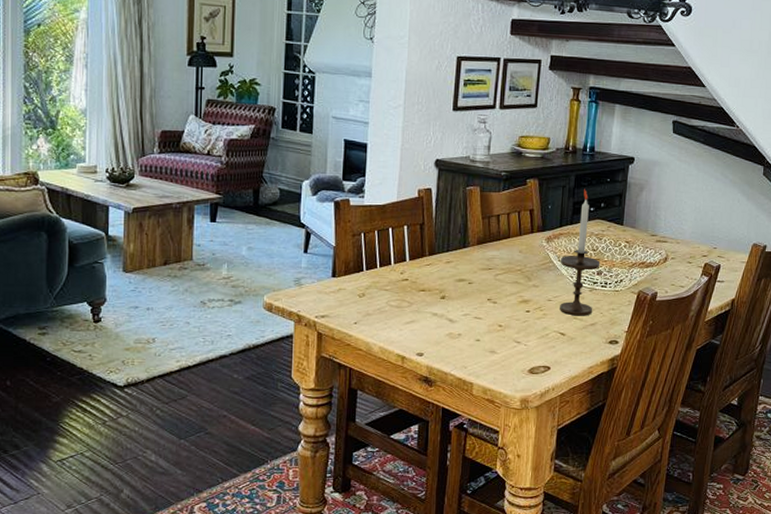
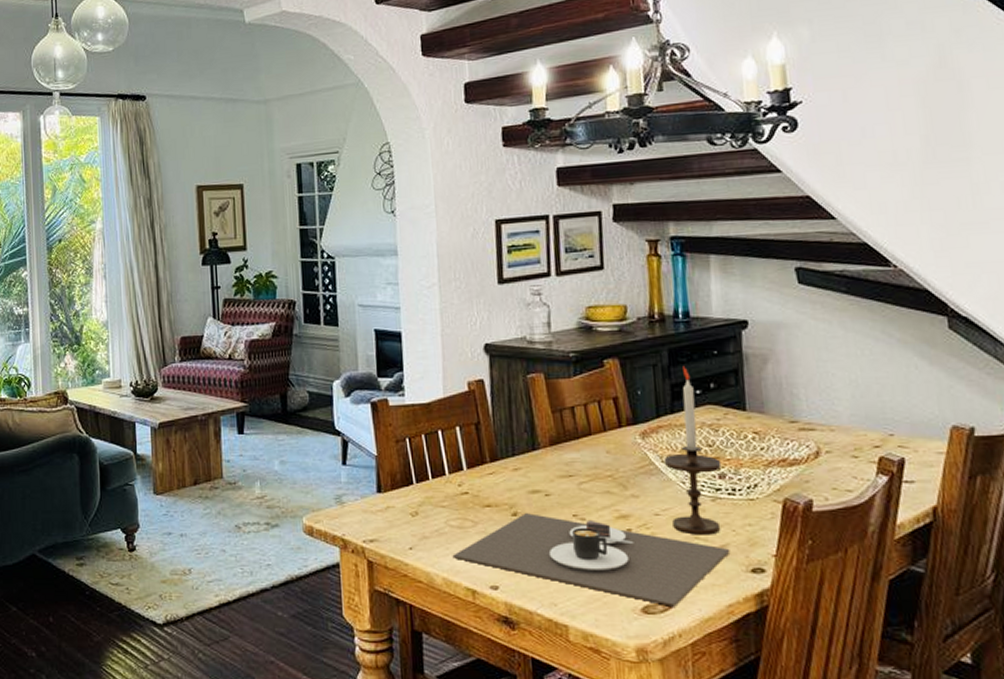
place setting: none [389,297,597,368] -> present [452,513,731,607]

